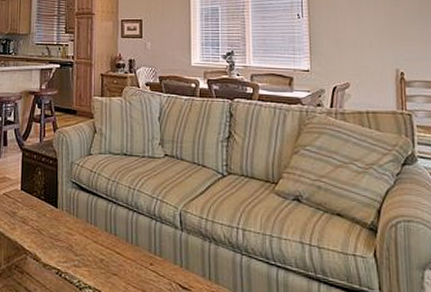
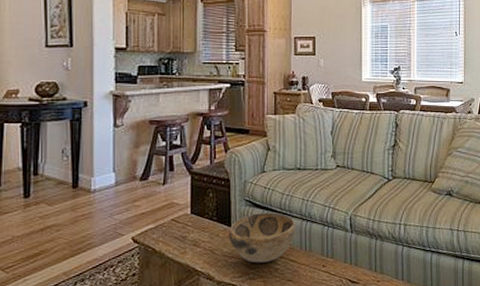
decorative bowl: none [55,197,122,251] -> present [228,213,296,263]

